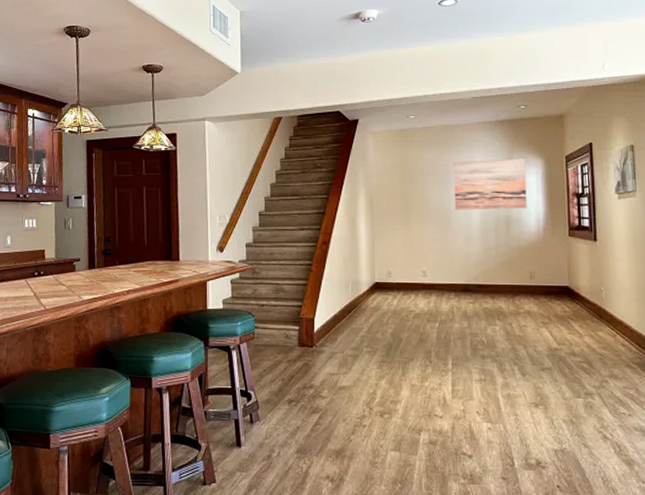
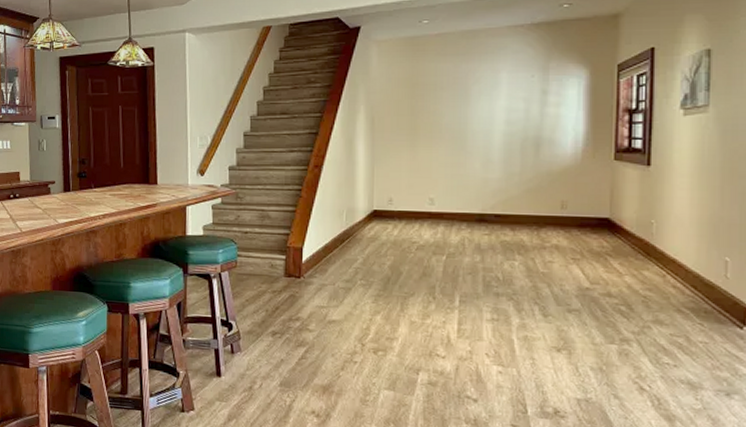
wall art: present [453,158,527,210] -> none [472,68,565,130]

